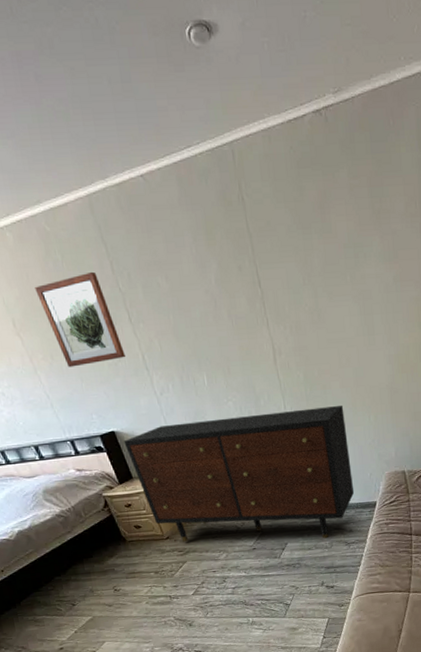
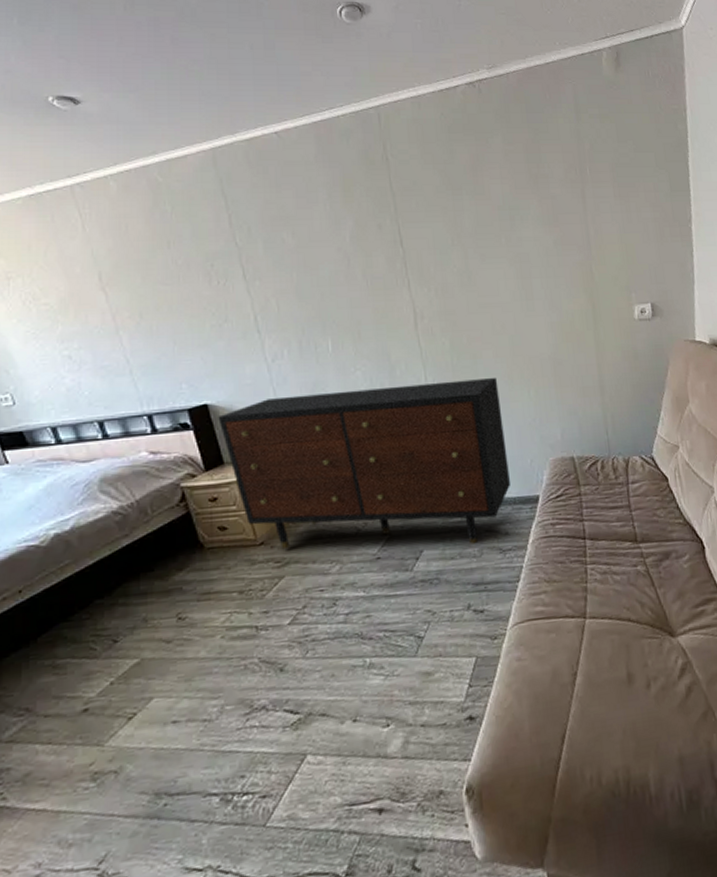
wall art: present [35,271,125,368] -> none [134,224,233,328]

